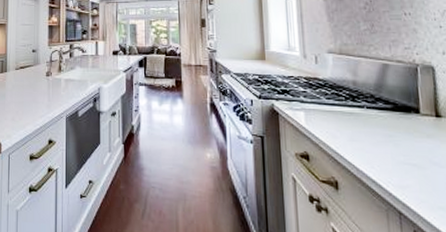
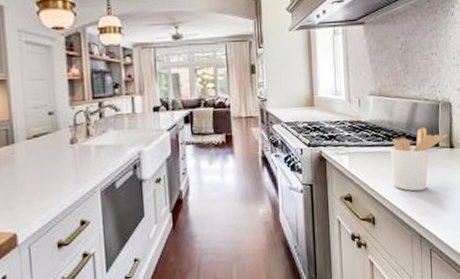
utensil holder: none [356,91,432,161] -> present [391,127,448,192]

